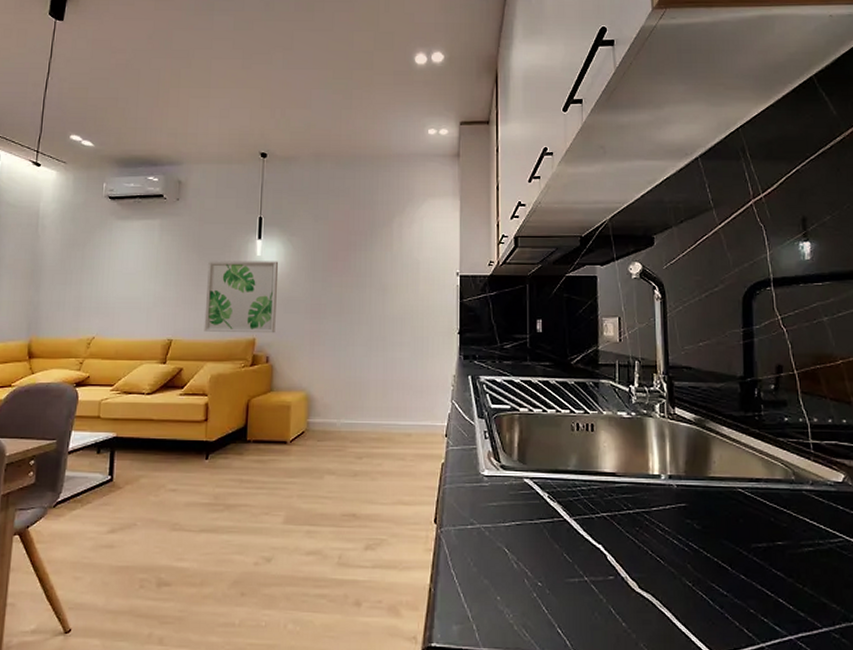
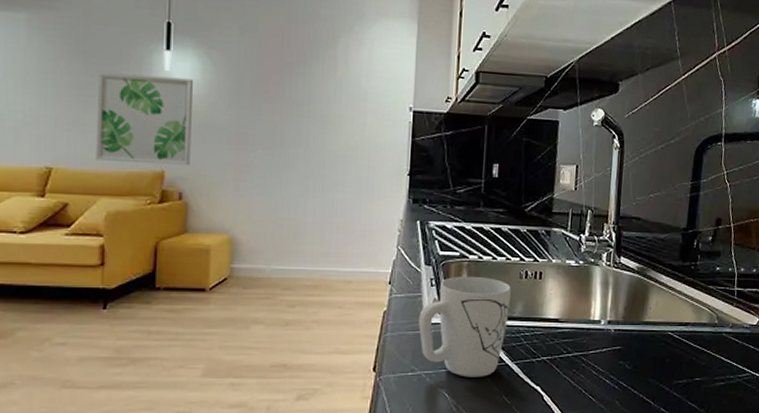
mug: none [475,428,563,533] -> present [418,276,511,377]

